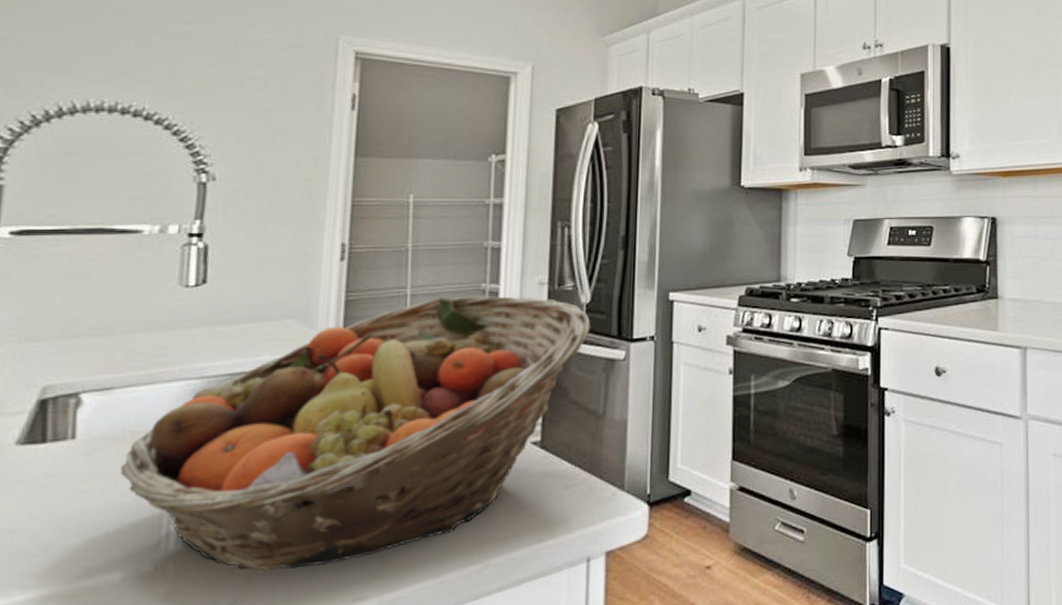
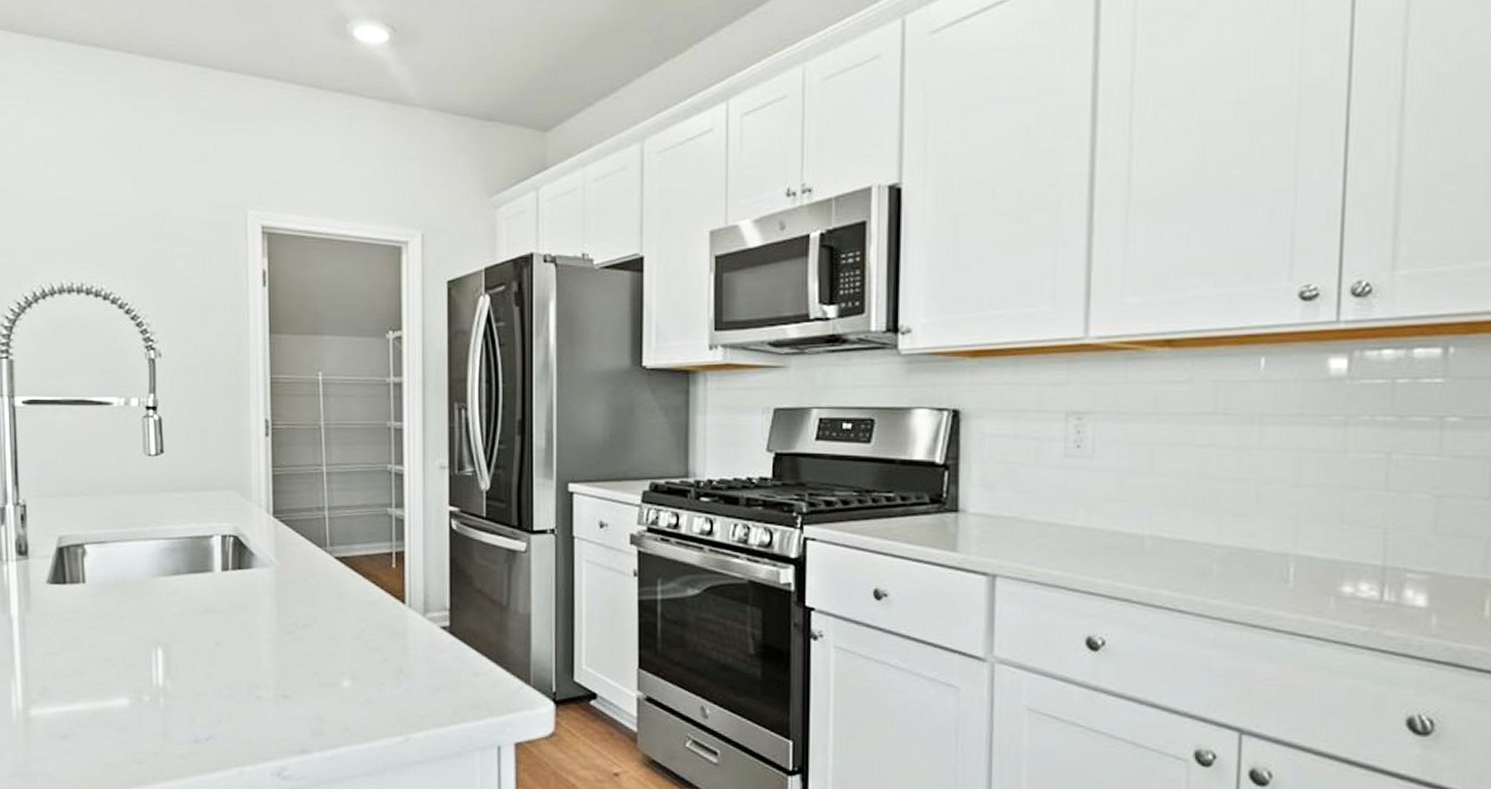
fruit basket: present [120,295,590,571] -> none [118,476,491,717]

